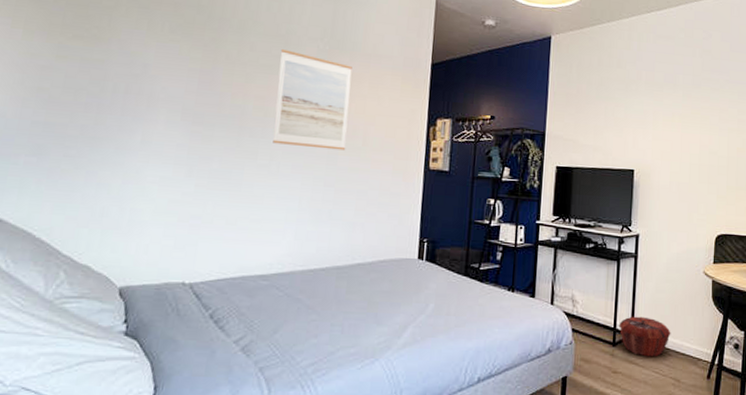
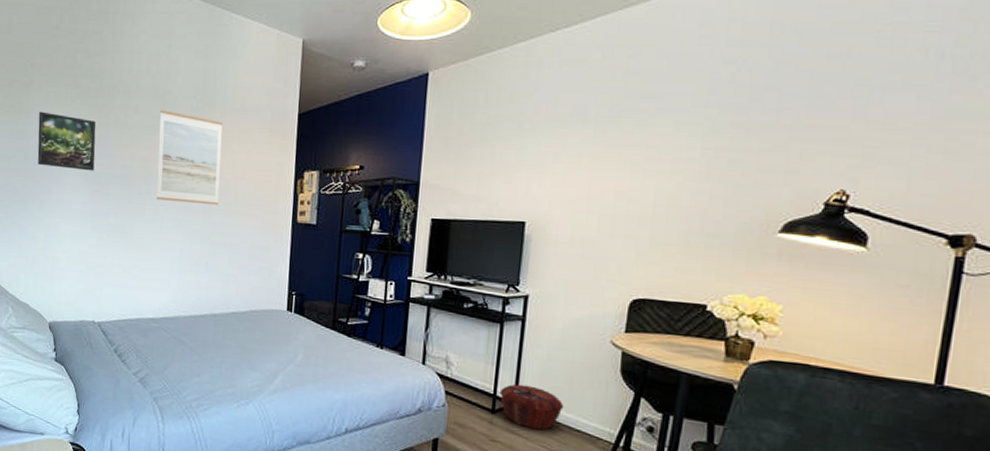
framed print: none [118,39,201,110] -> present [37,111,96,171]

